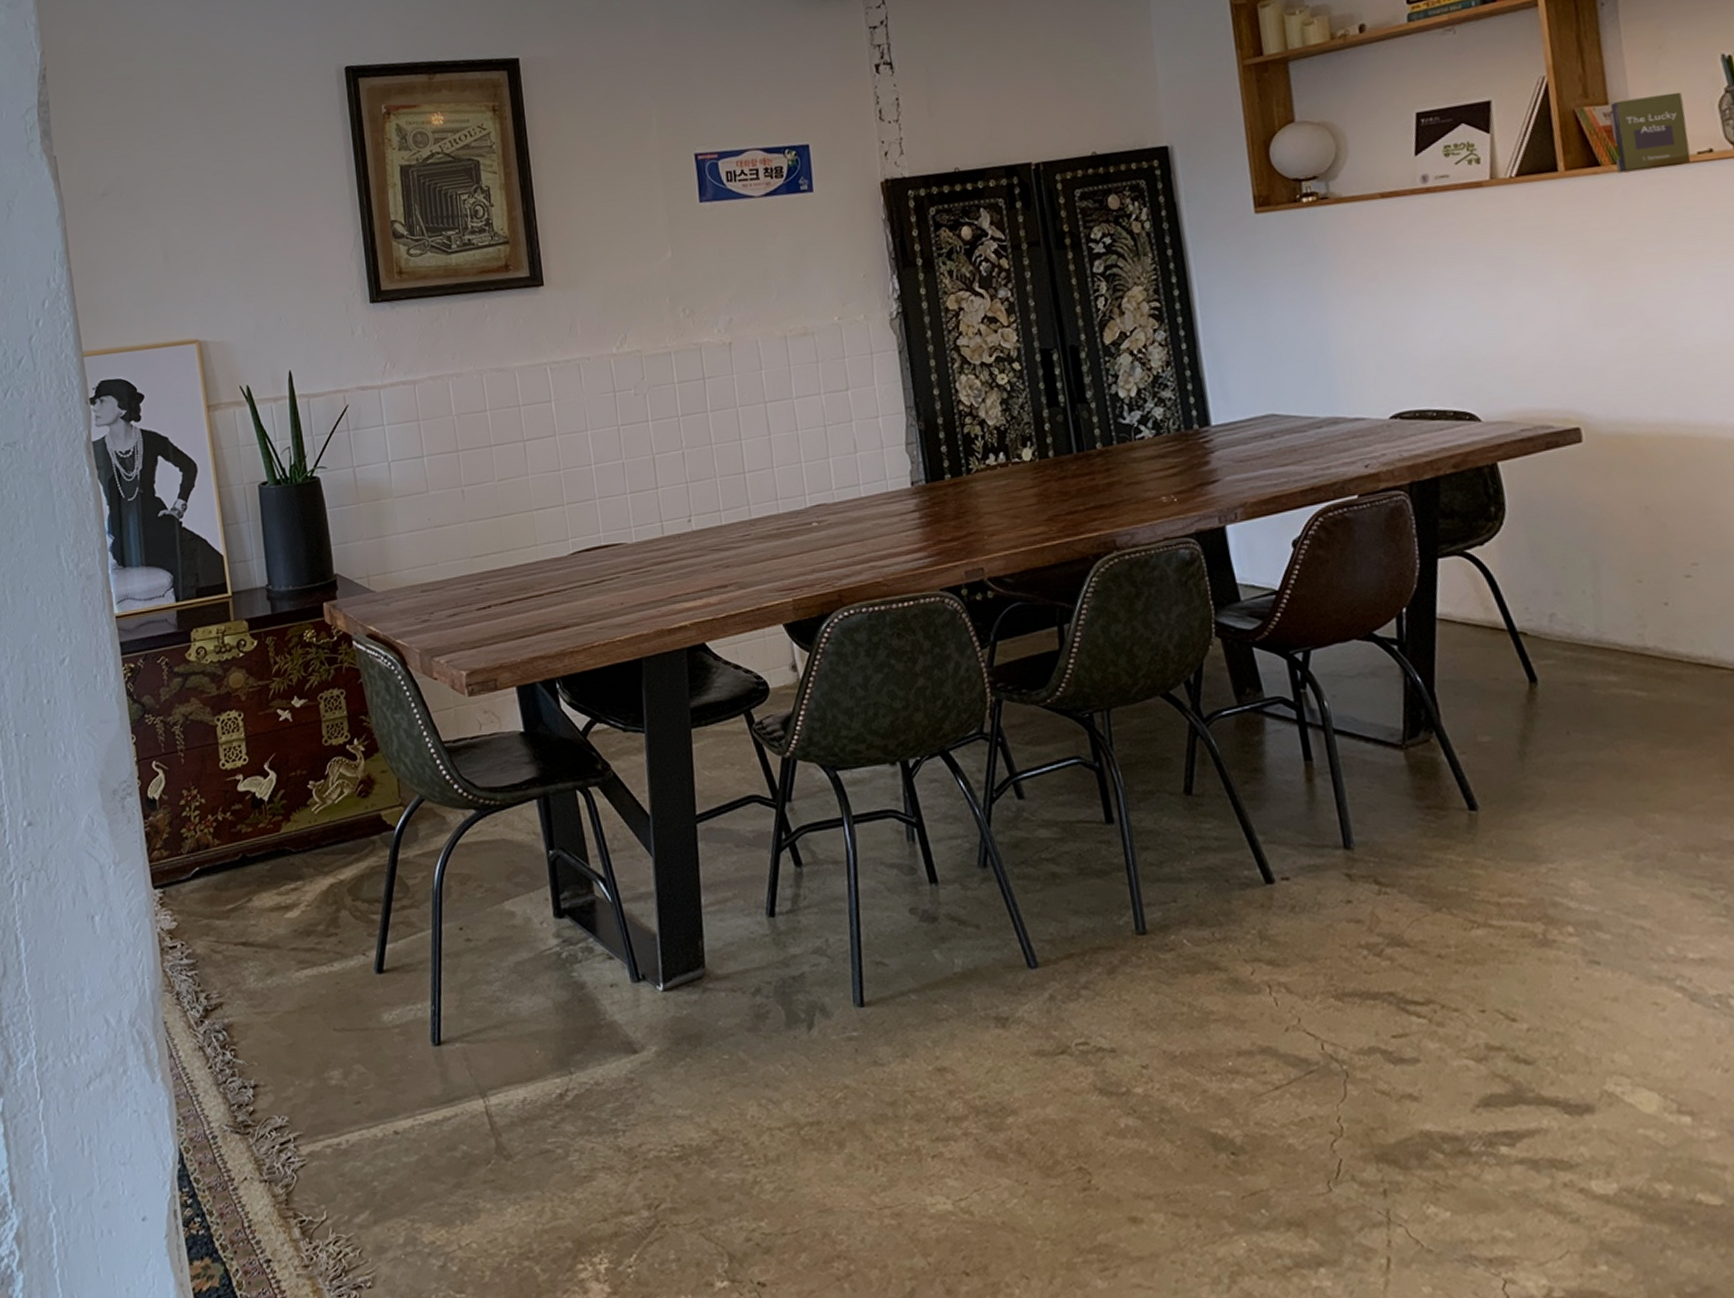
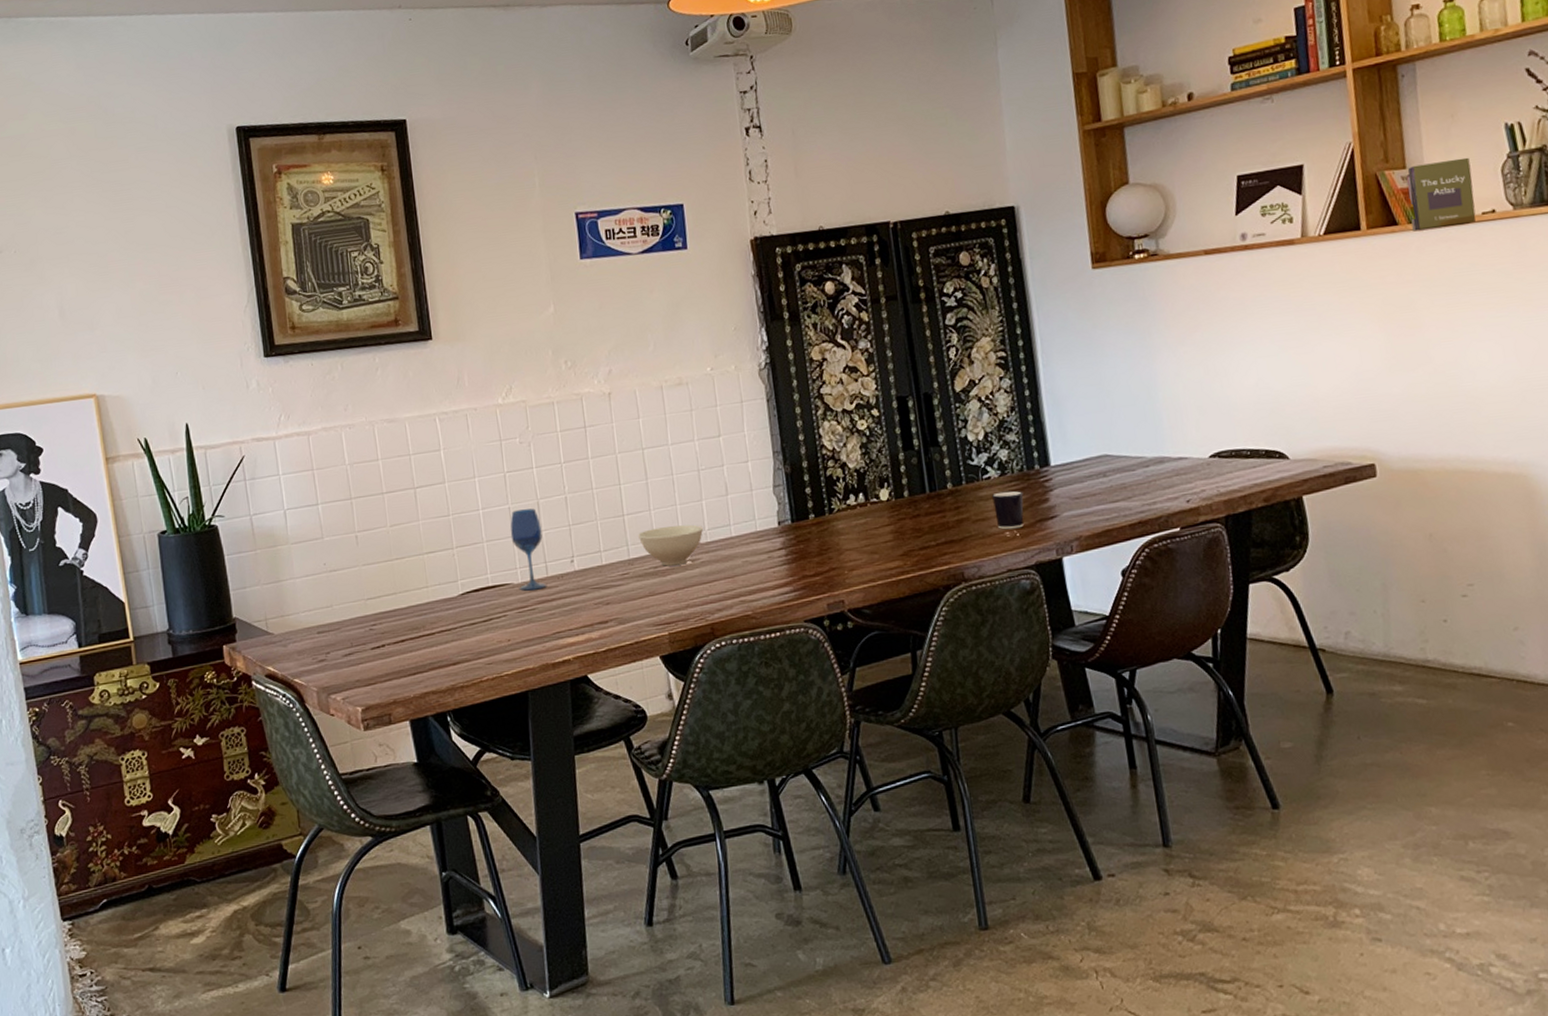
wineglass: none [623,464,662,552] -> present [510,508,547,591]
bowl: none [759,483,831,528] -> present [637,524,704,567]
mug: none [1146,452,1182,495] -> present [992,490,1024,530]

